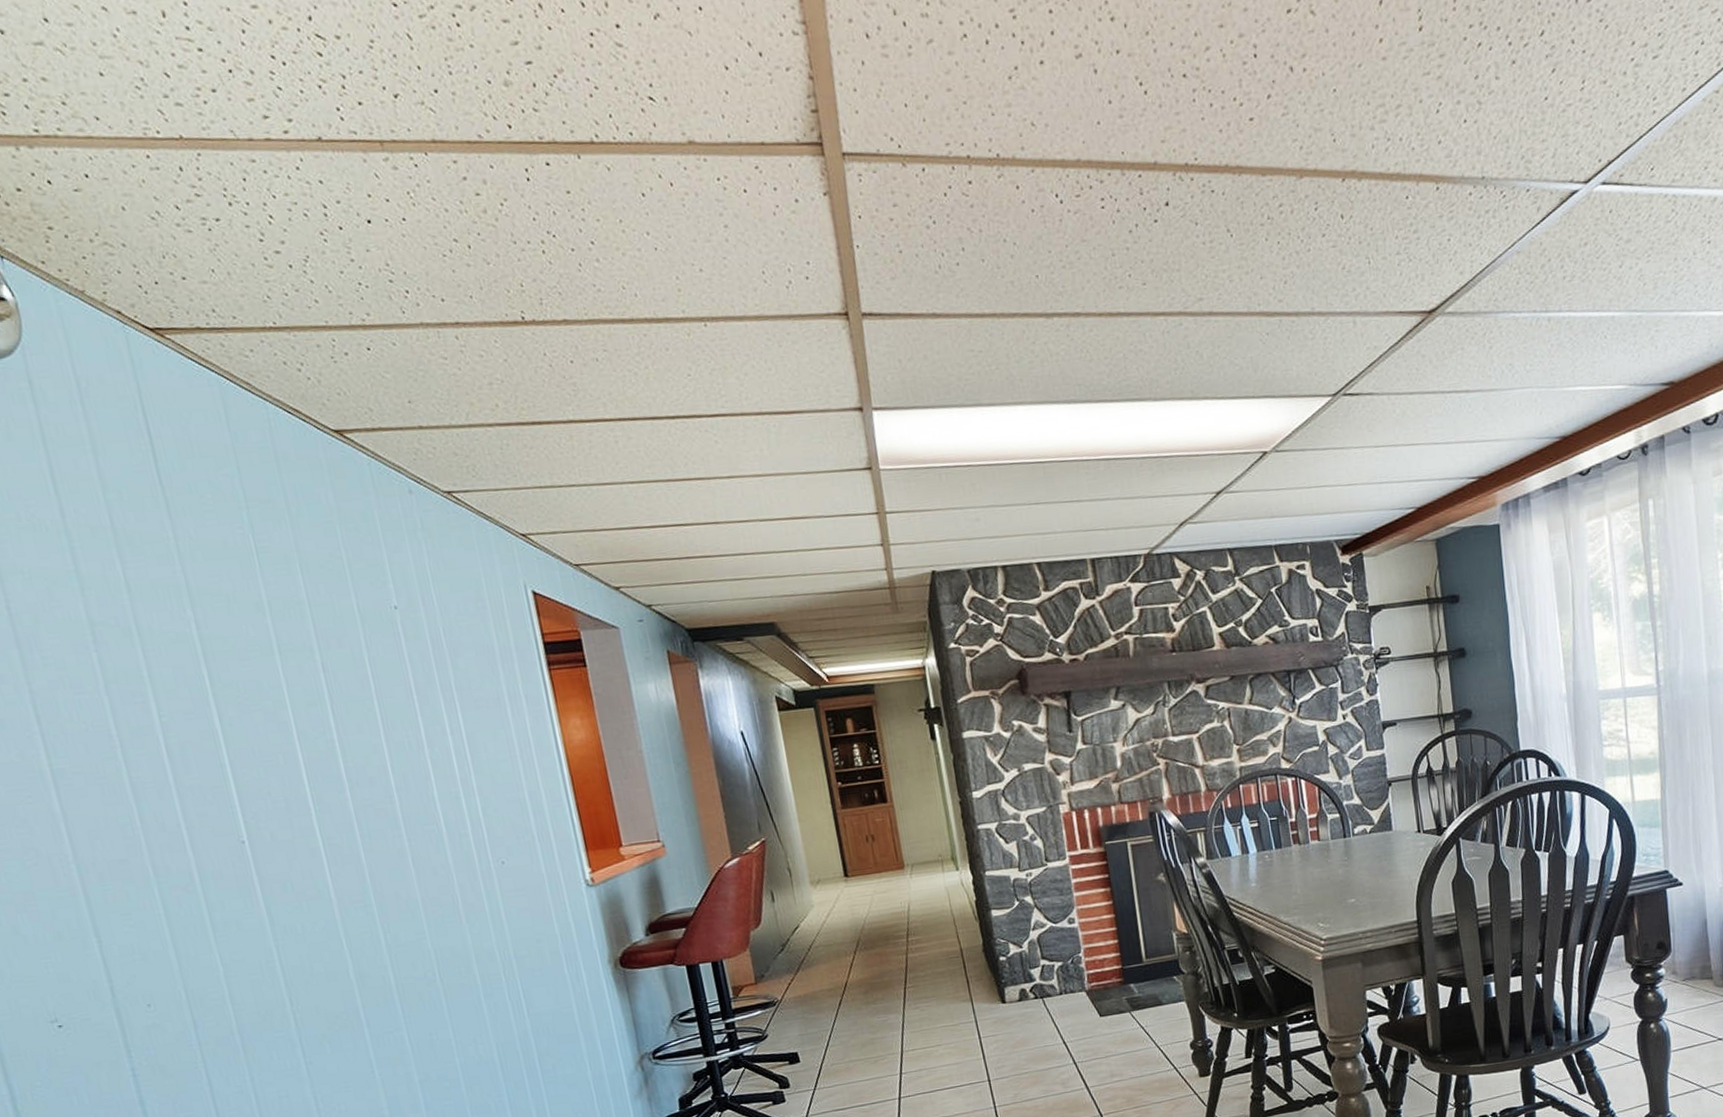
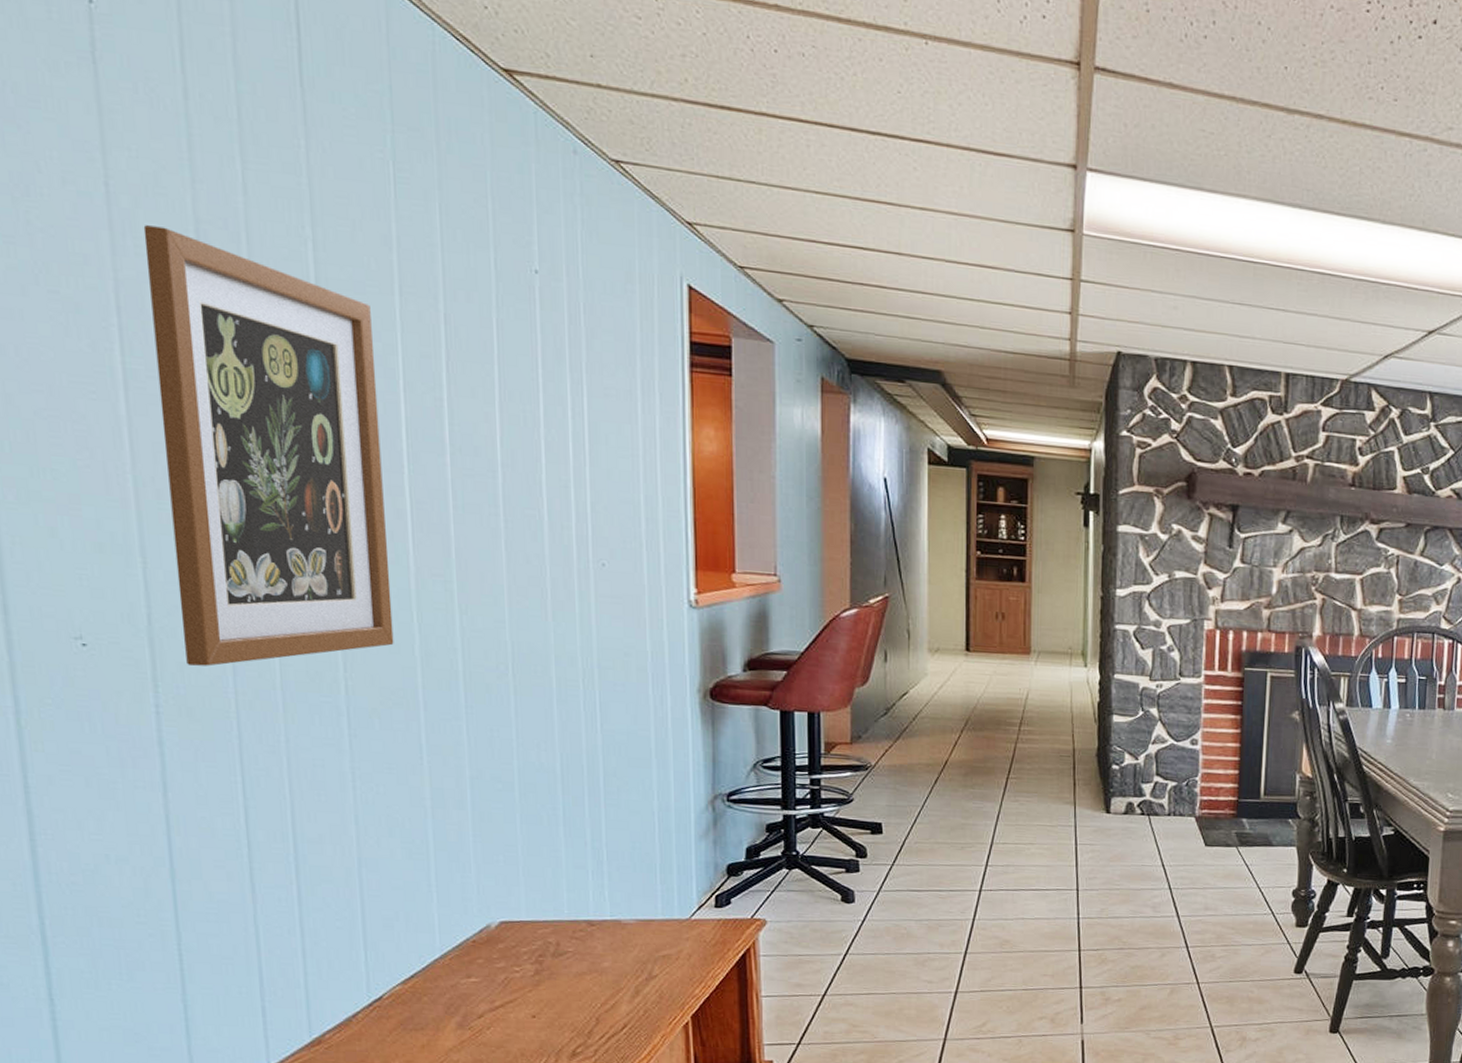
wall art: none [46,636,331,1027] -> present [143,225,394,667]

